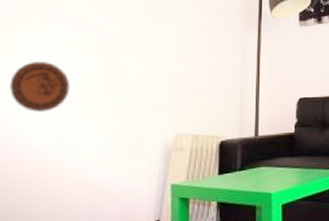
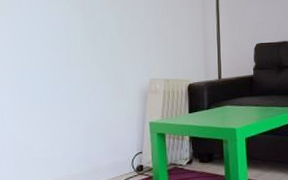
decorative plate: present [9,61,70,112] -> none [9,19,59,63]

